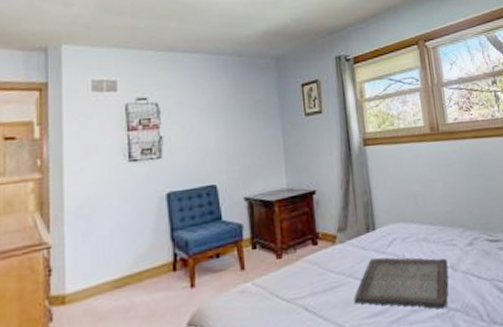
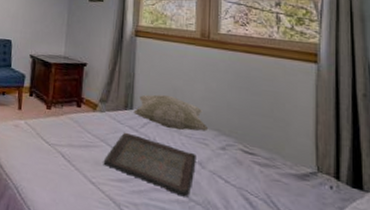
decorative pillow: none [376,203,454,240] -> present [133,94,209,132]

